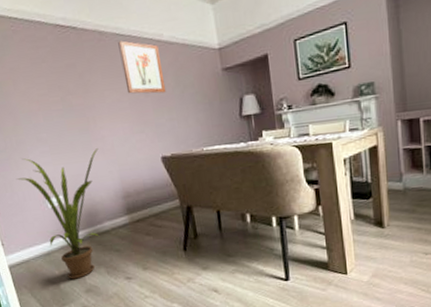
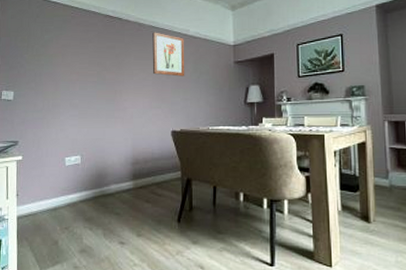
house plant: present [16,148,98,279] -> none [44,117,119,238]

